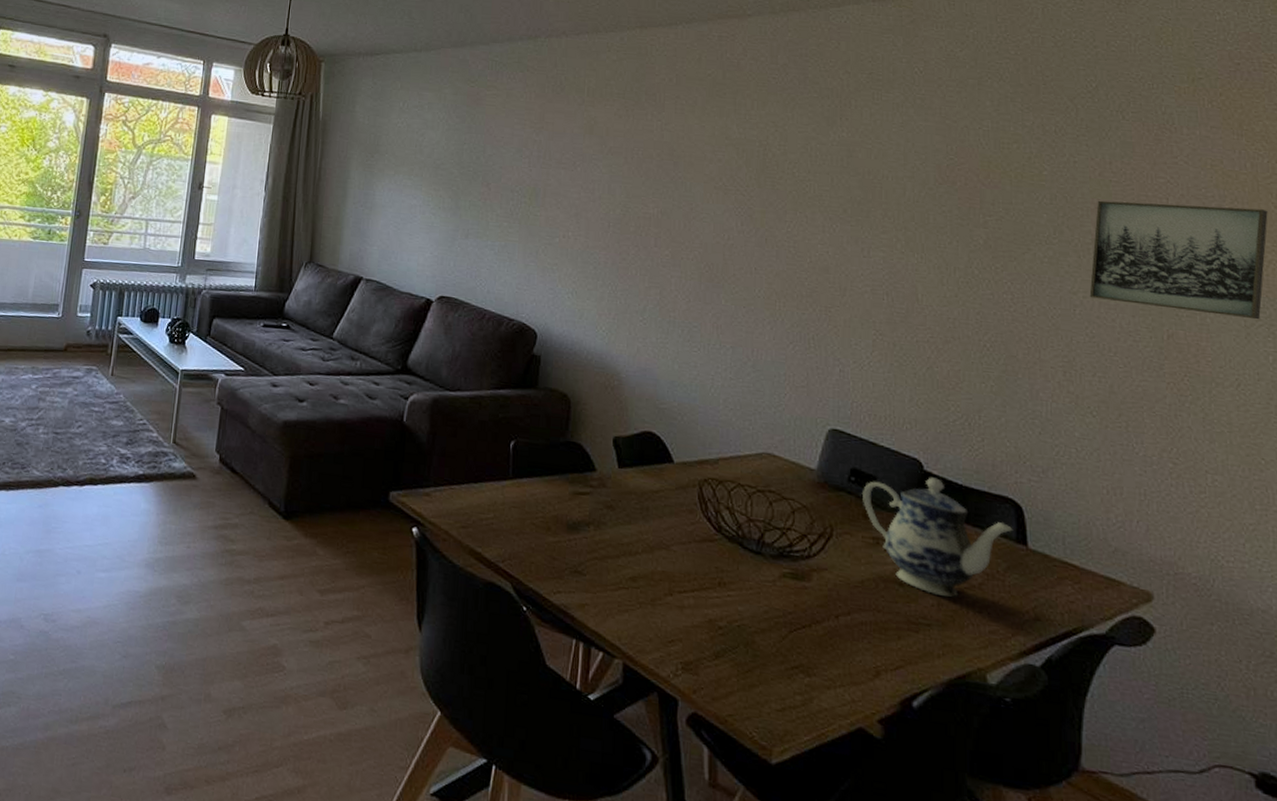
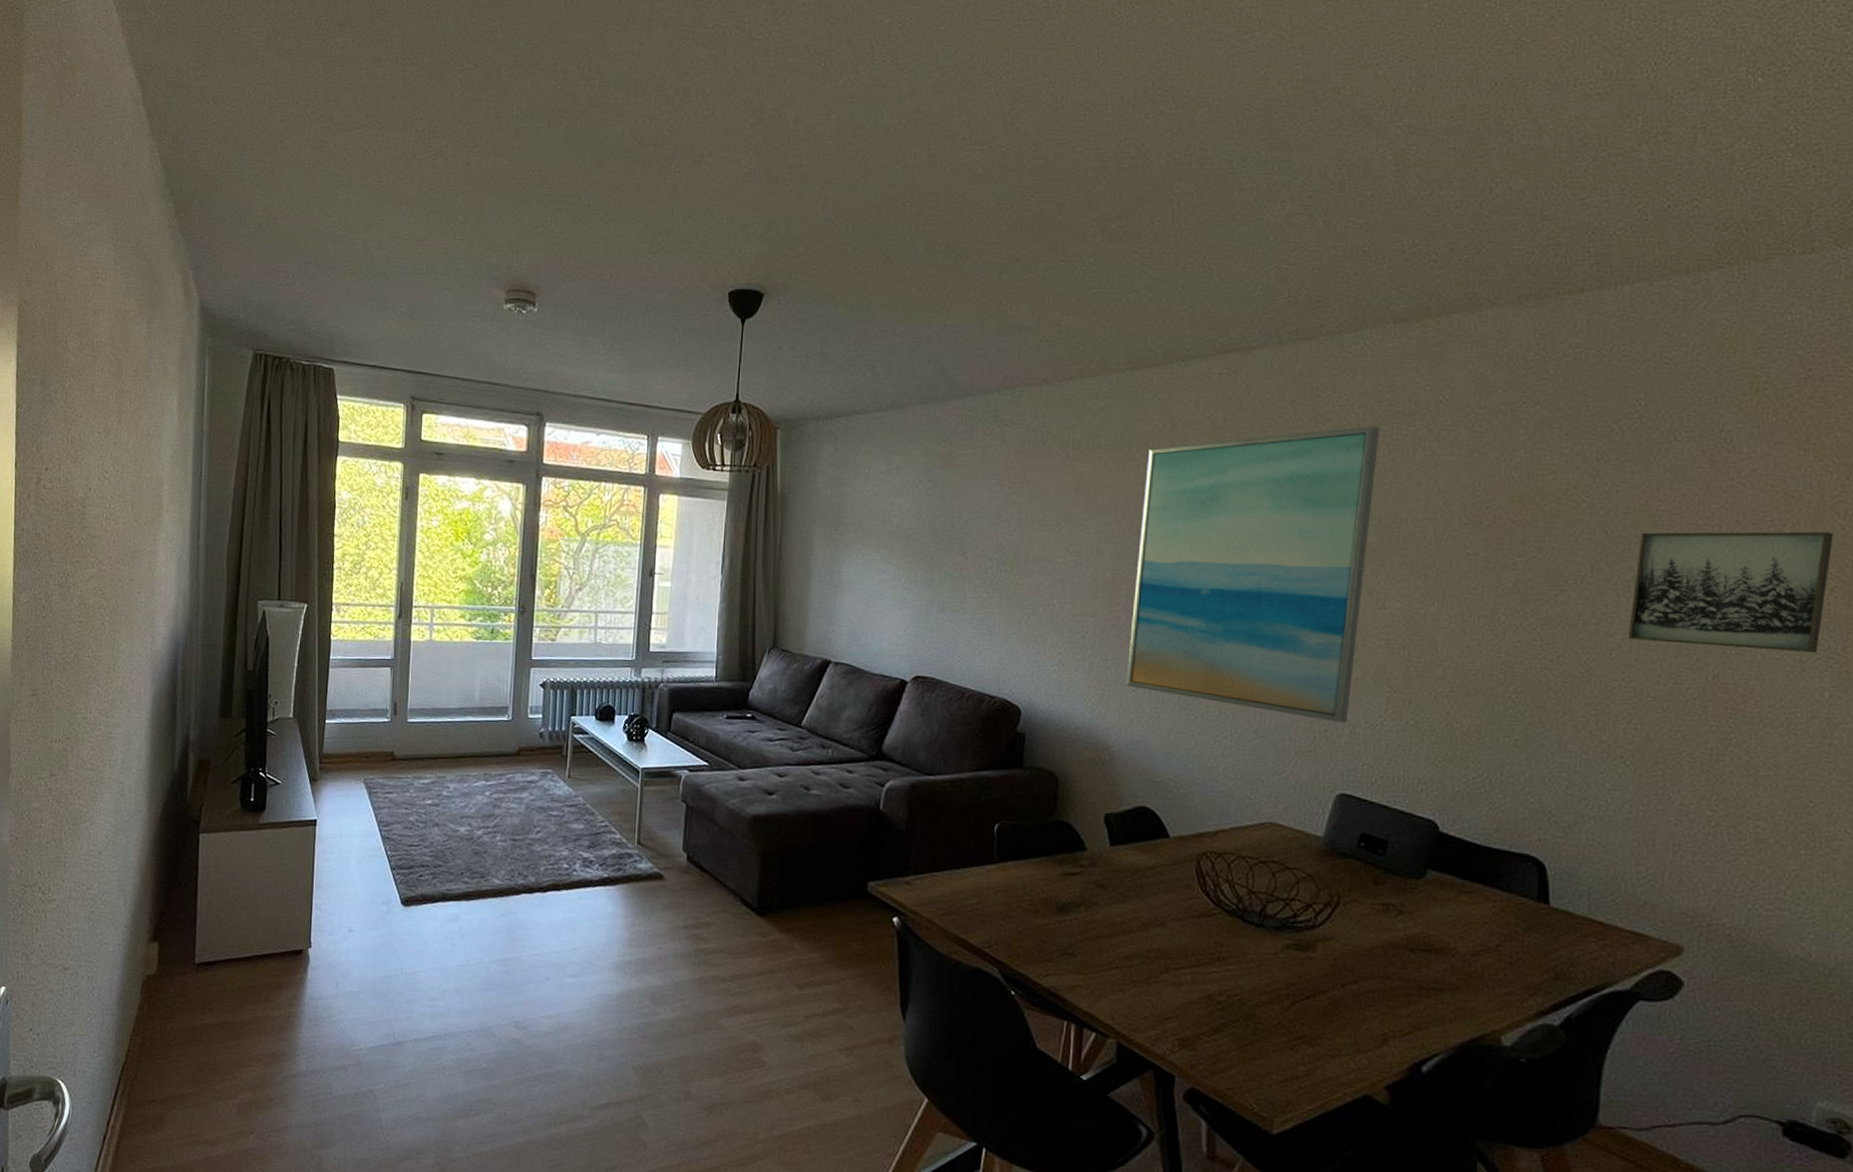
wall art: none [634,91,862,361] -> present [1126,426,1380,722]
teapot: present [861,477,1013,597] -> none [1371,838,1535,960]

